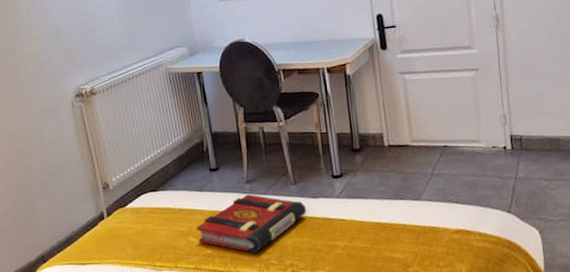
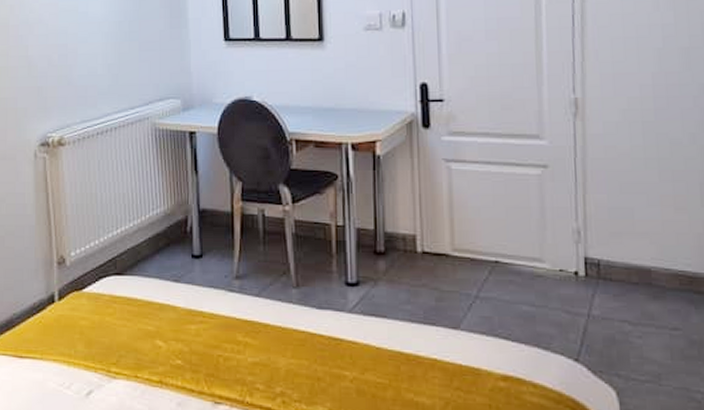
book: present [197,194,307,254] -> none [167,294,309,373]

